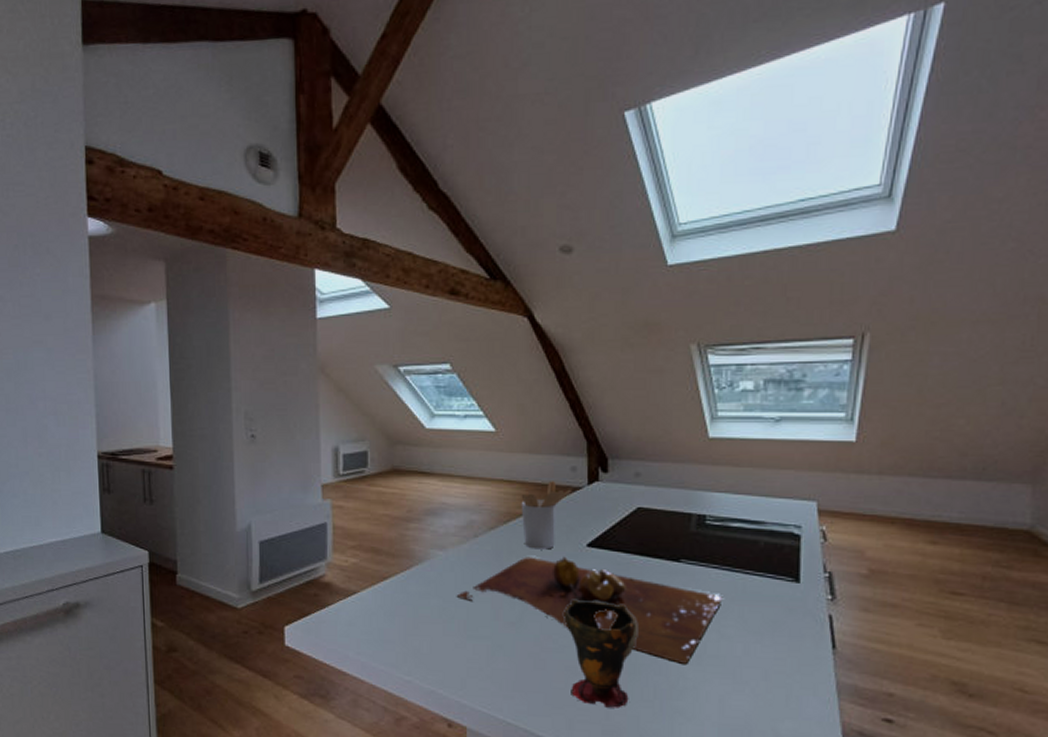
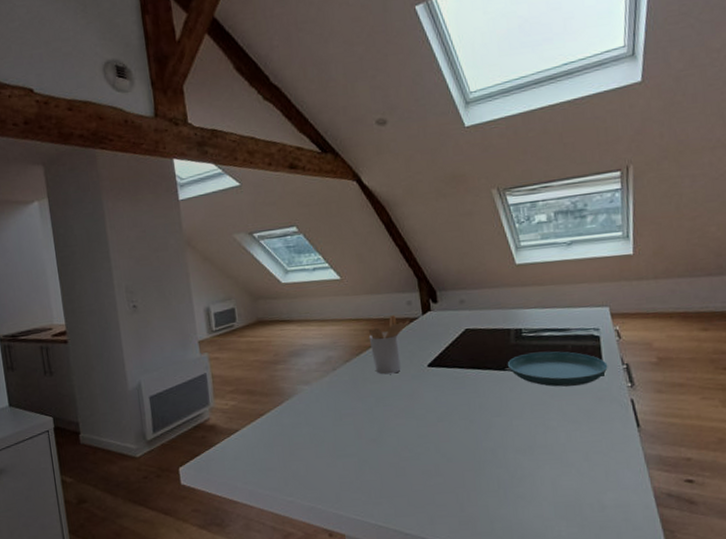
cutting board: present [458,556,723,664] -> none [324,377,544,456]
cup: present [564,599,638,708] -> none [415,411,479,502]
saucer: none [683,545,806,591] -> present [507,351,608,387]

